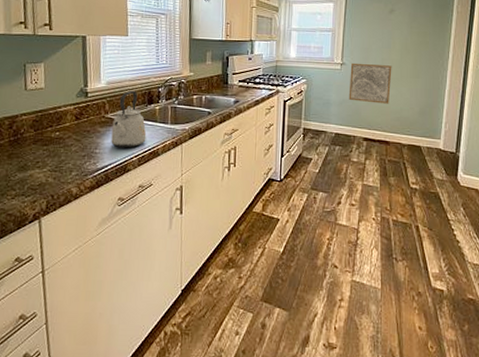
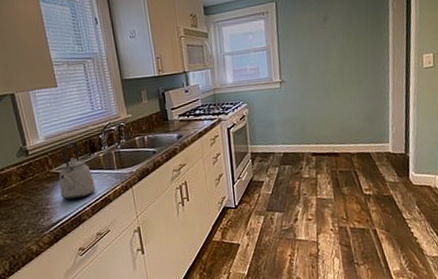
wall art: present [348,62,392,104] -> none [290,76,334,118]

